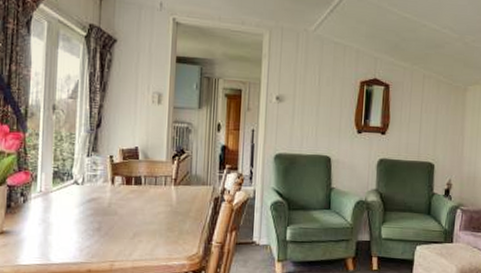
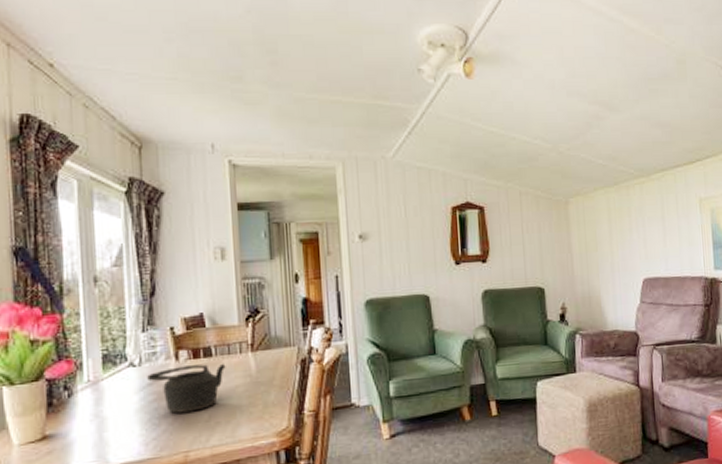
teapot: none [87,189,152,229] -> present [147,363,226,414]

